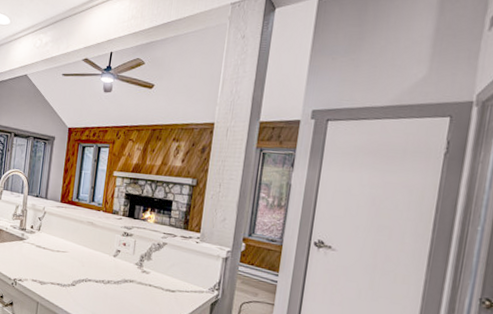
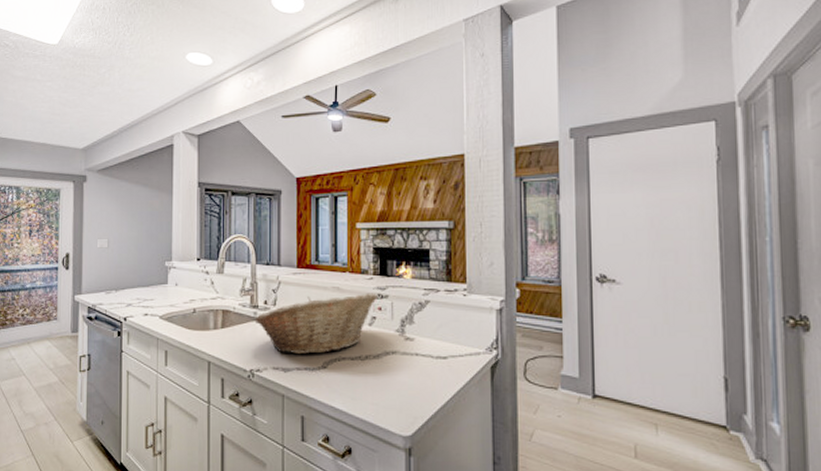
fruit basket: none [21,226,124,274] -> present [254,293,377,355]

